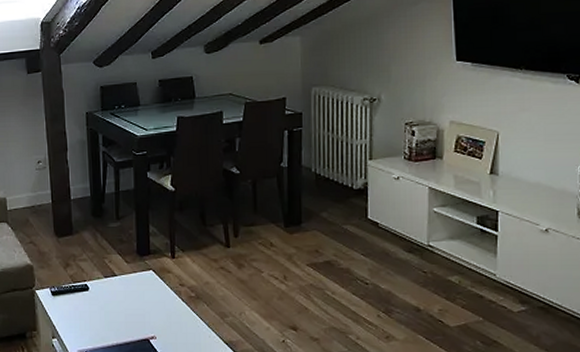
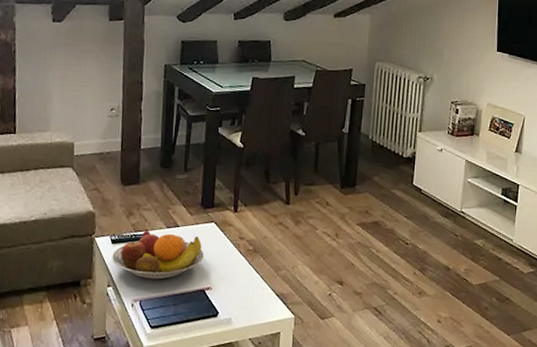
fruit bowl: none [54,280,145,330] -> present [112,230,204,280]

